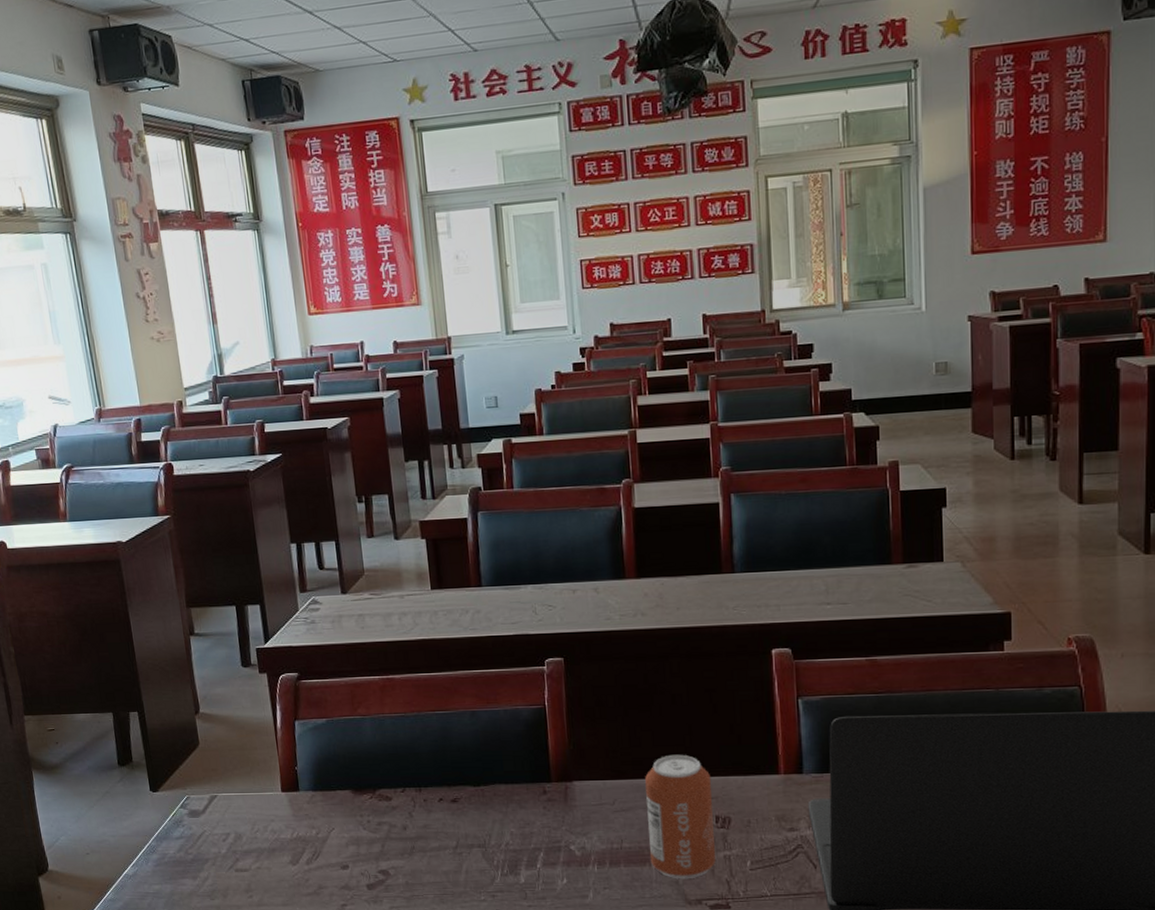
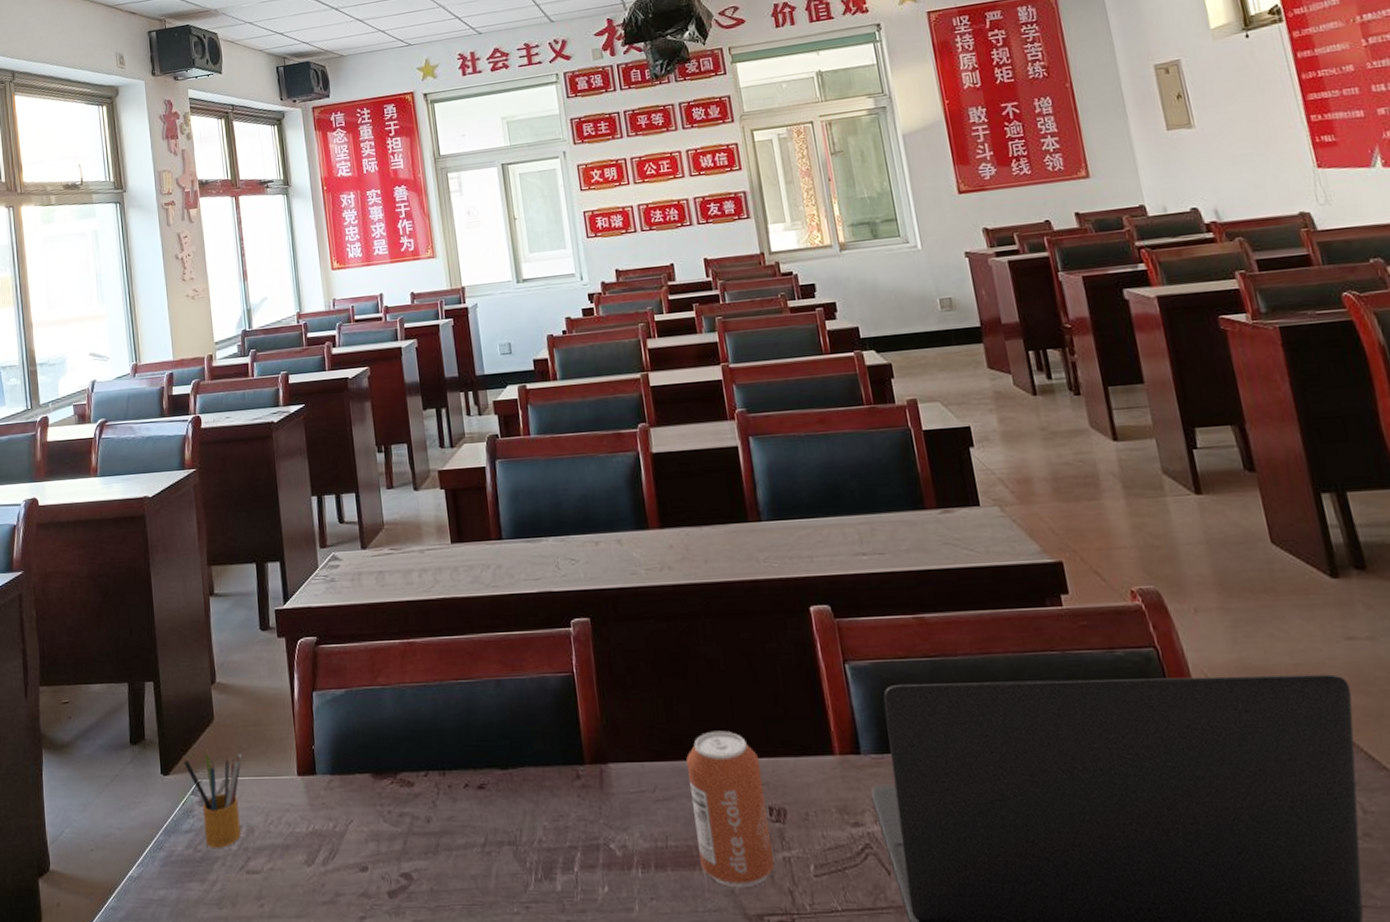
pencil box: none [169,769,229,851] -> present [181,748,242,848]

